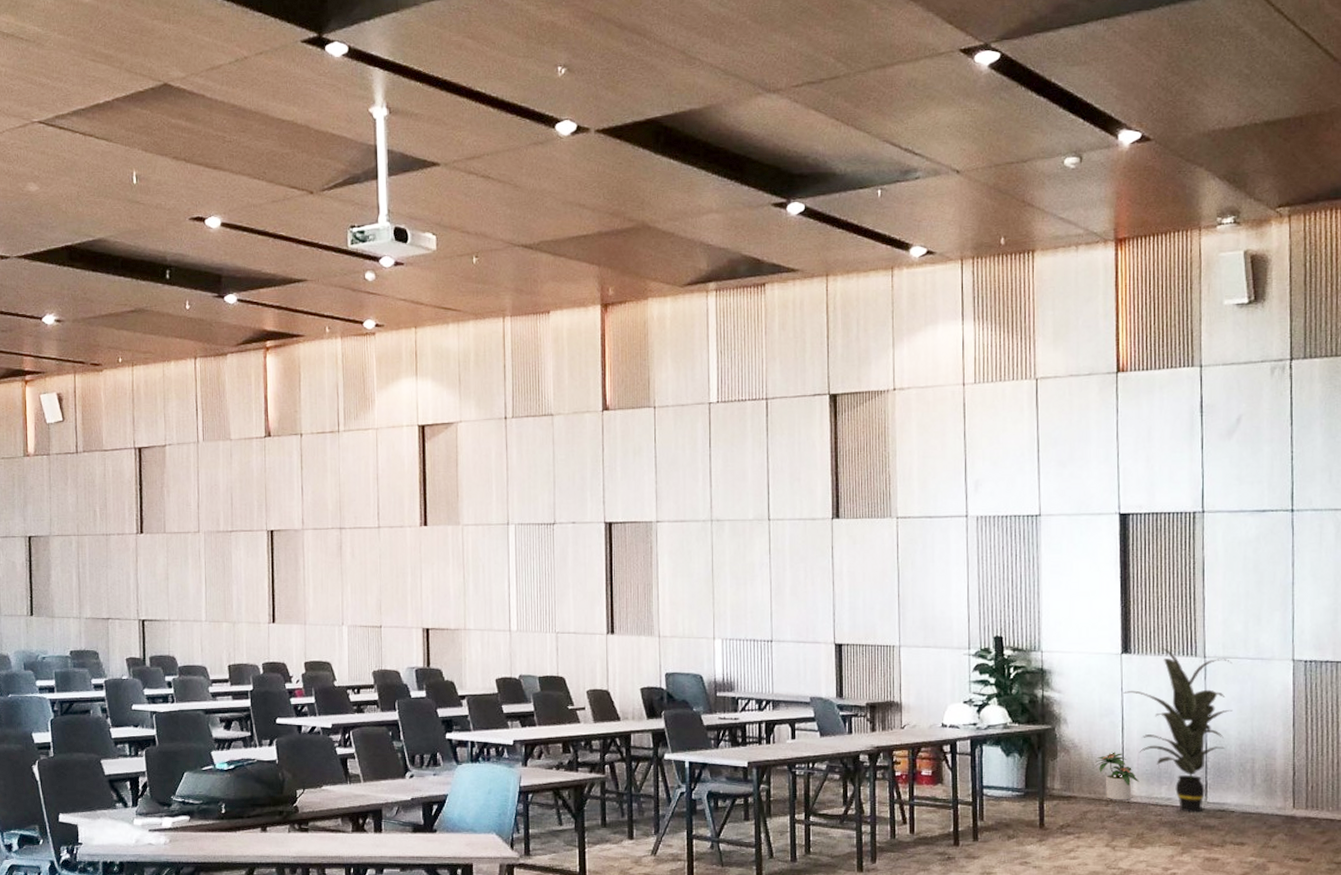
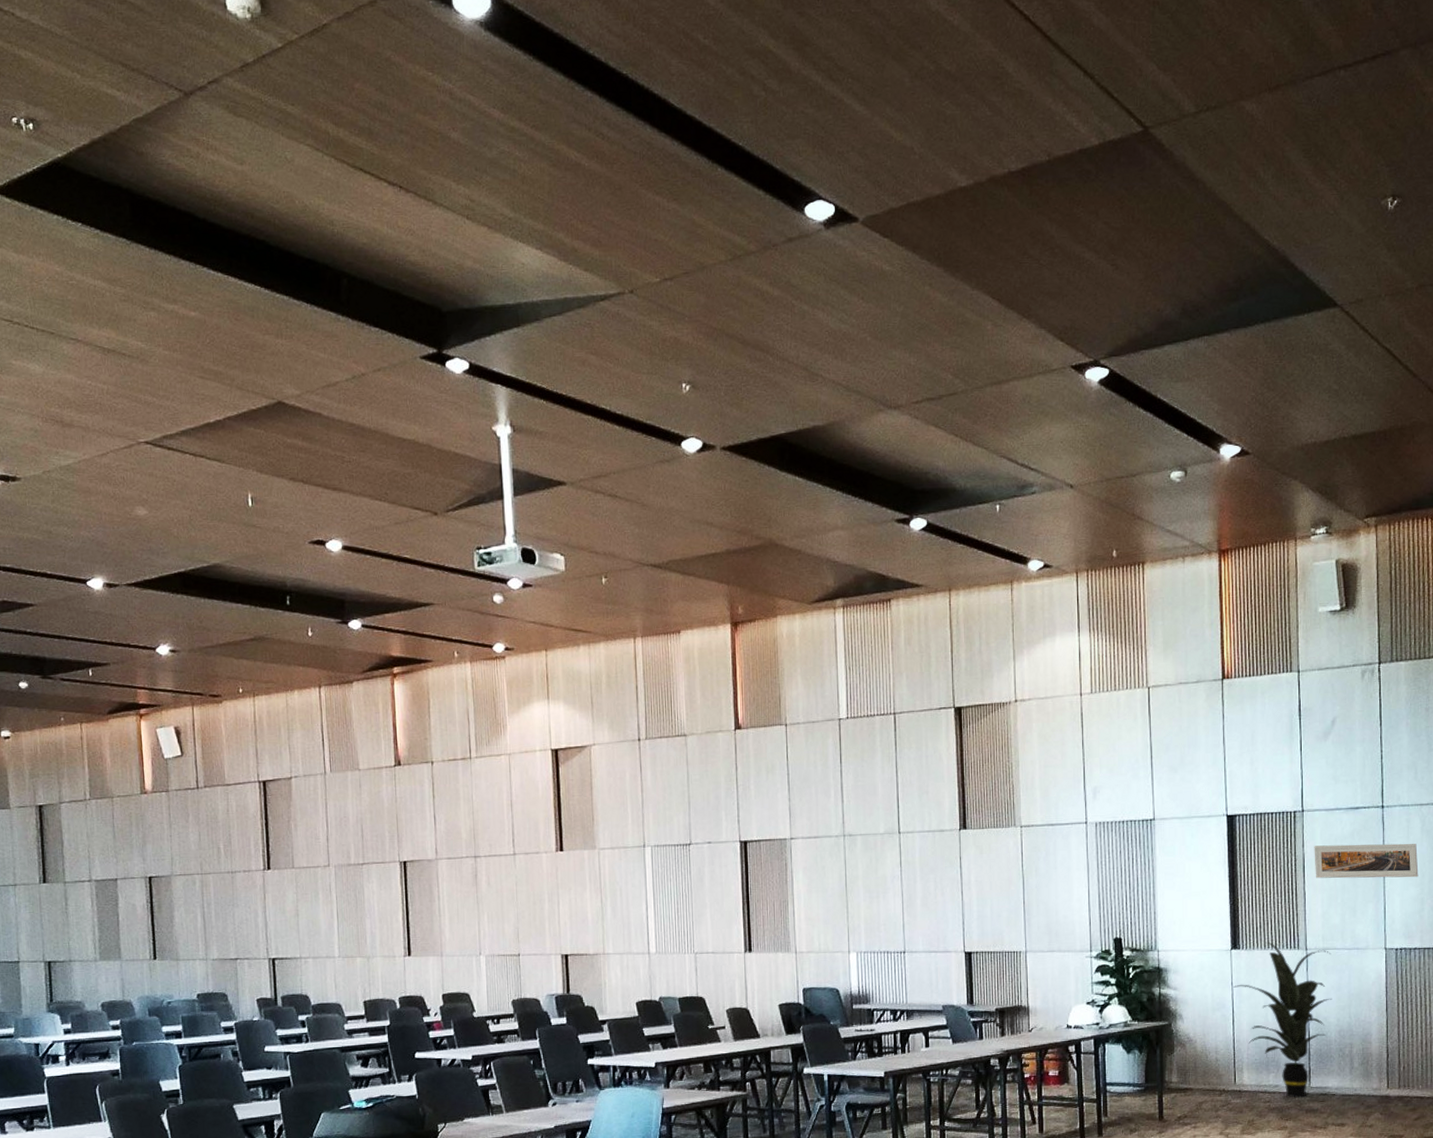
potted plant: present [1093,752,1139,800] -> none [1207,1044,1249,1090]
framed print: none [1215,549,1332,587] -> present [1314,843,1419,879]

